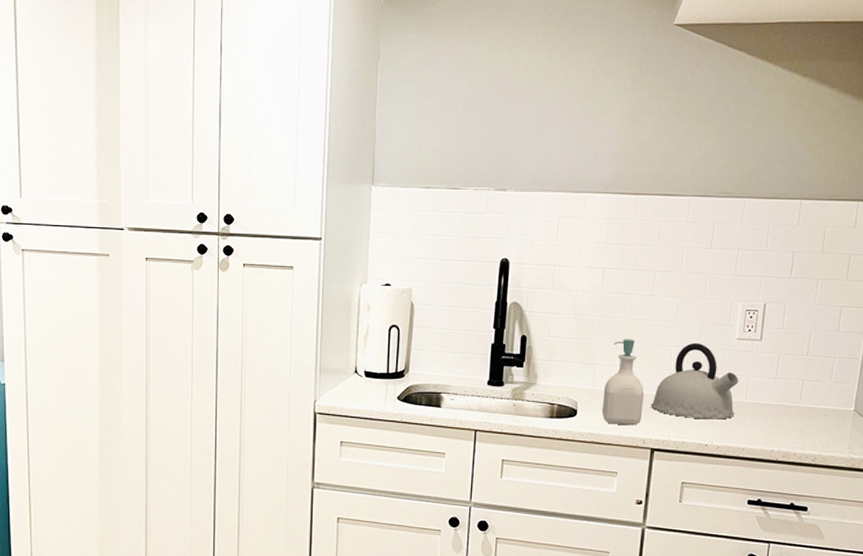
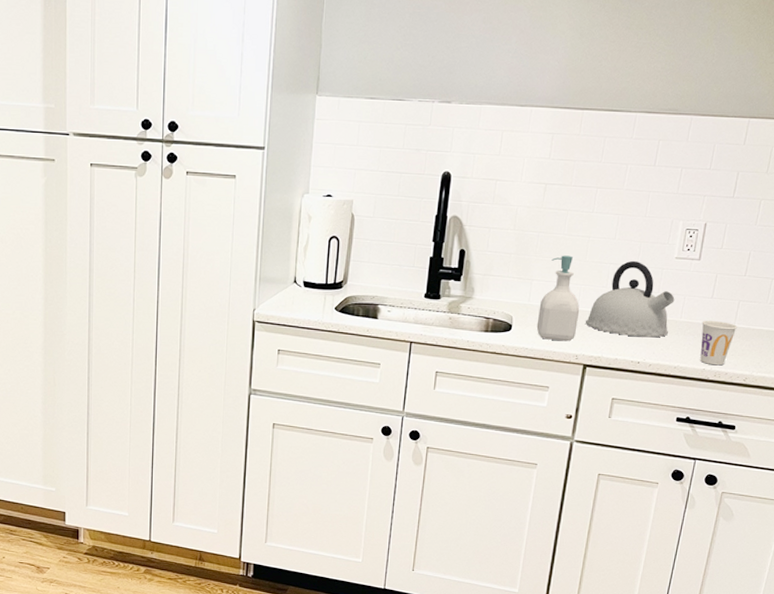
cup: none [767,400,803,446] -> present [700,320,738,366]

